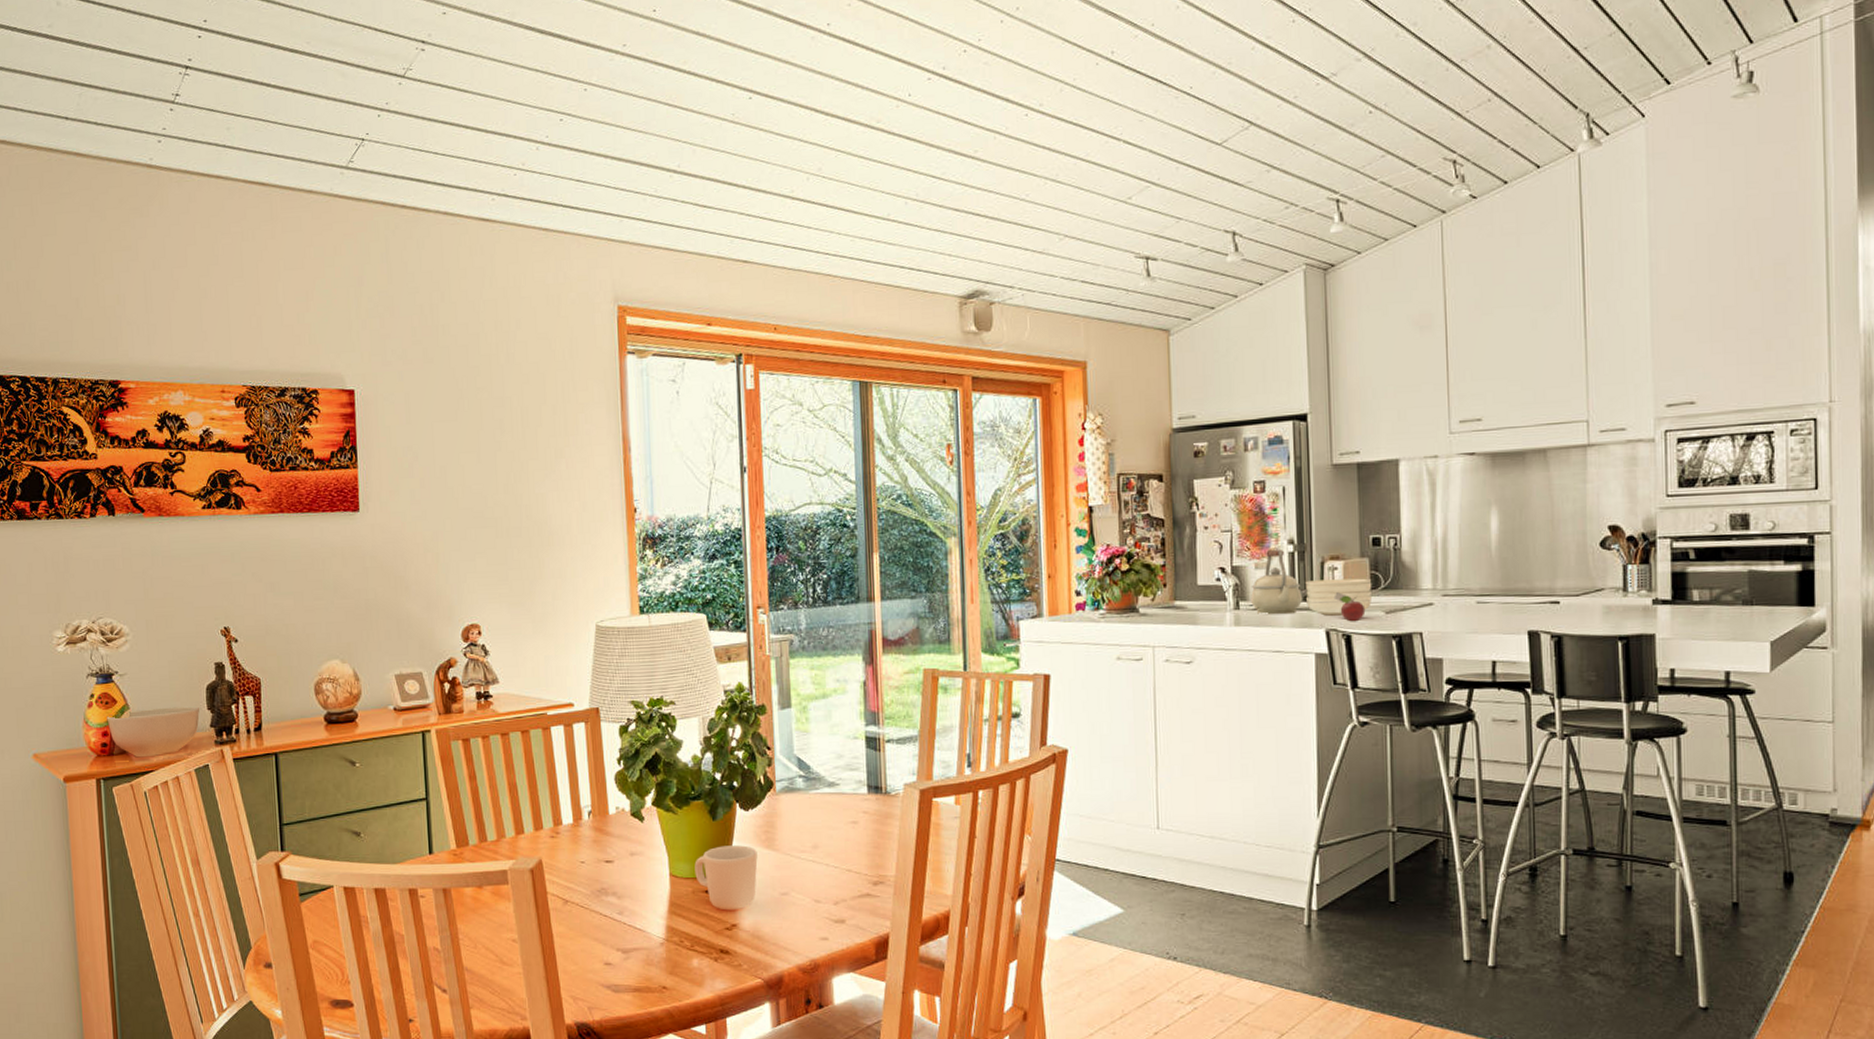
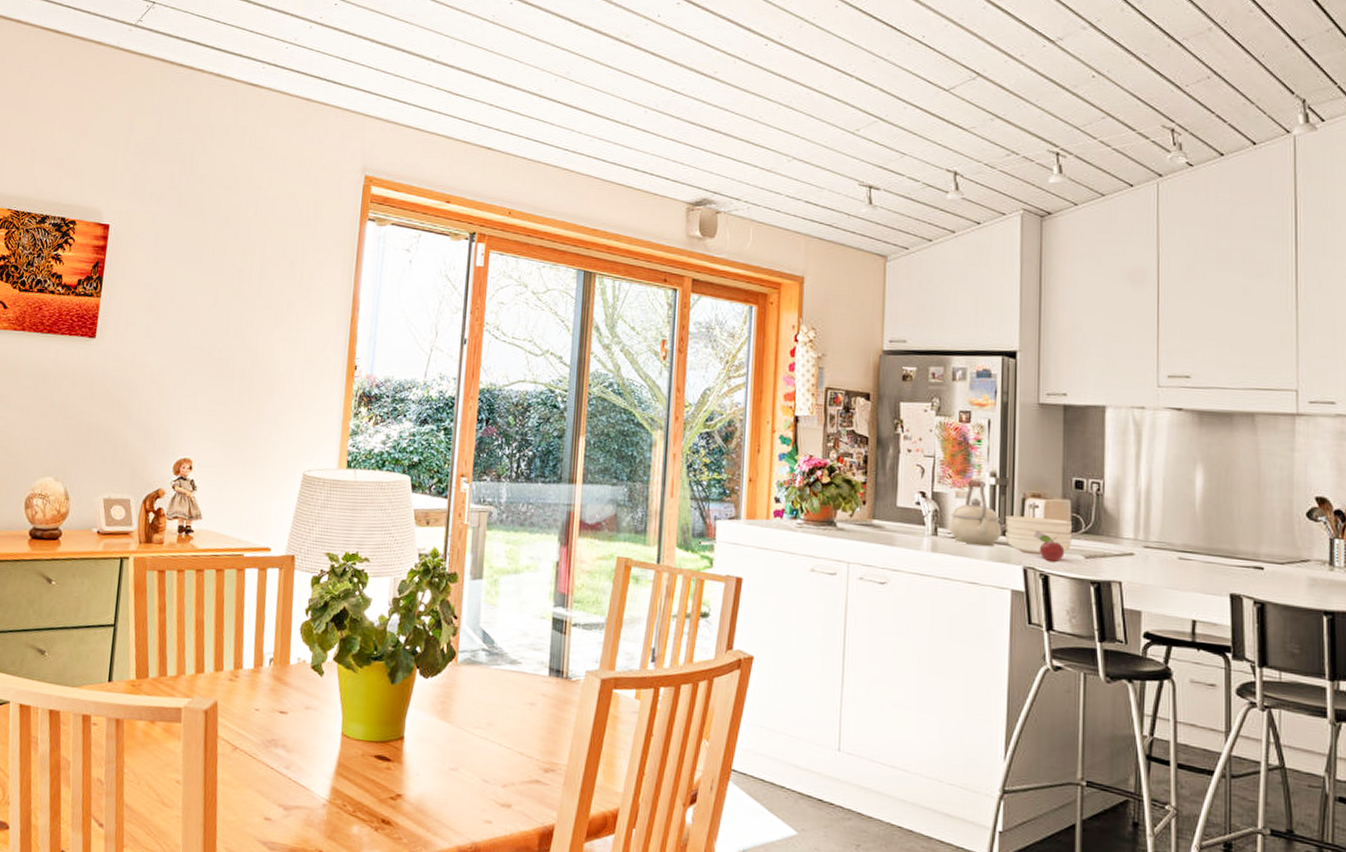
mug: present [694,845,758,911] -> none [366,711,432,780]

